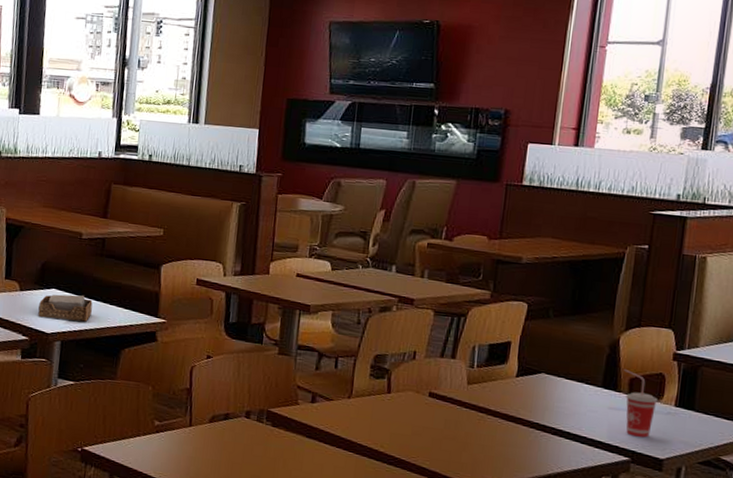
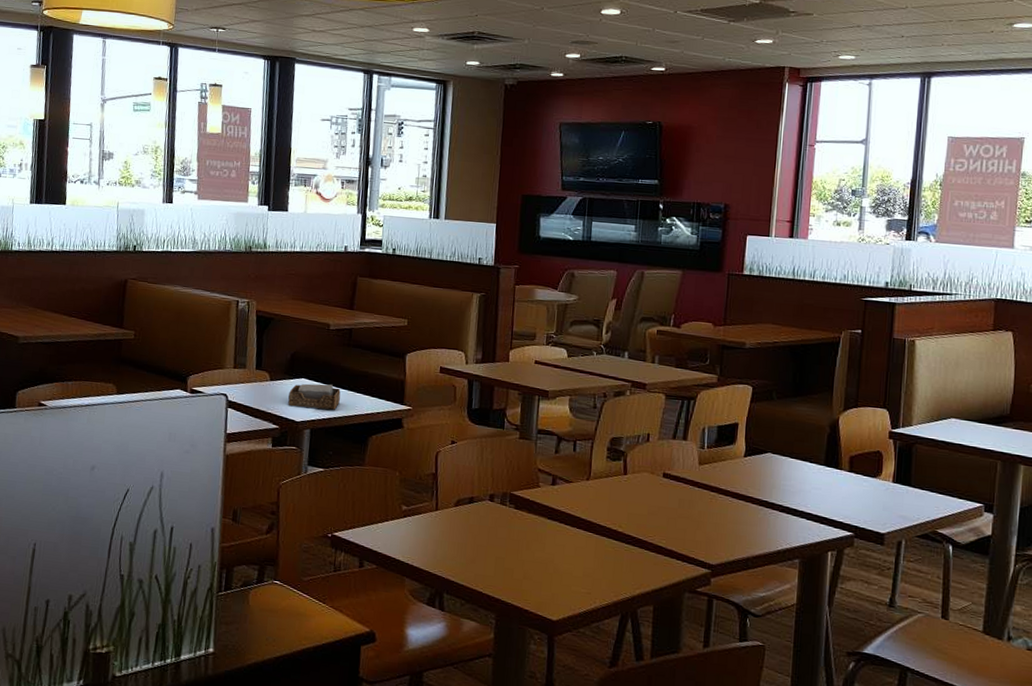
beverage cup: present [623,368,658,438] -> none [844,447,877,513]

